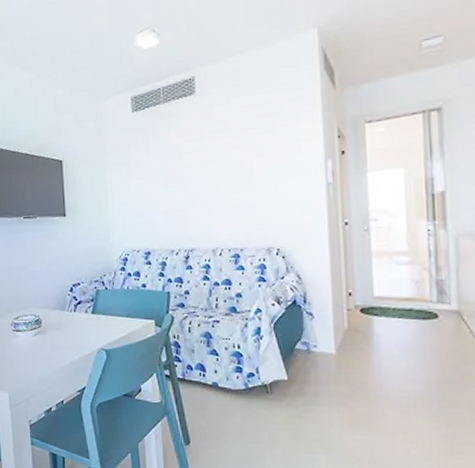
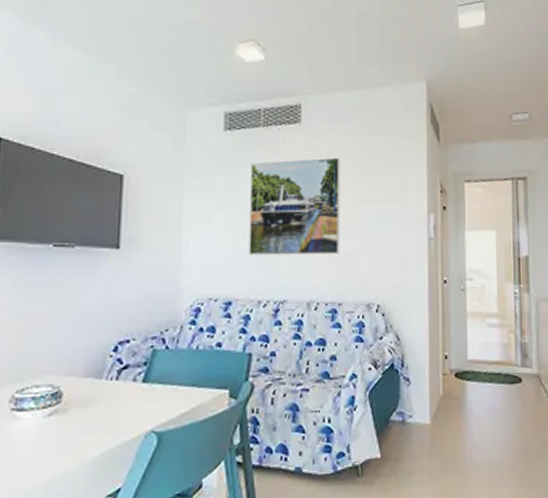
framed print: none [156,119,239,213] -> present [249,157,340,255]

